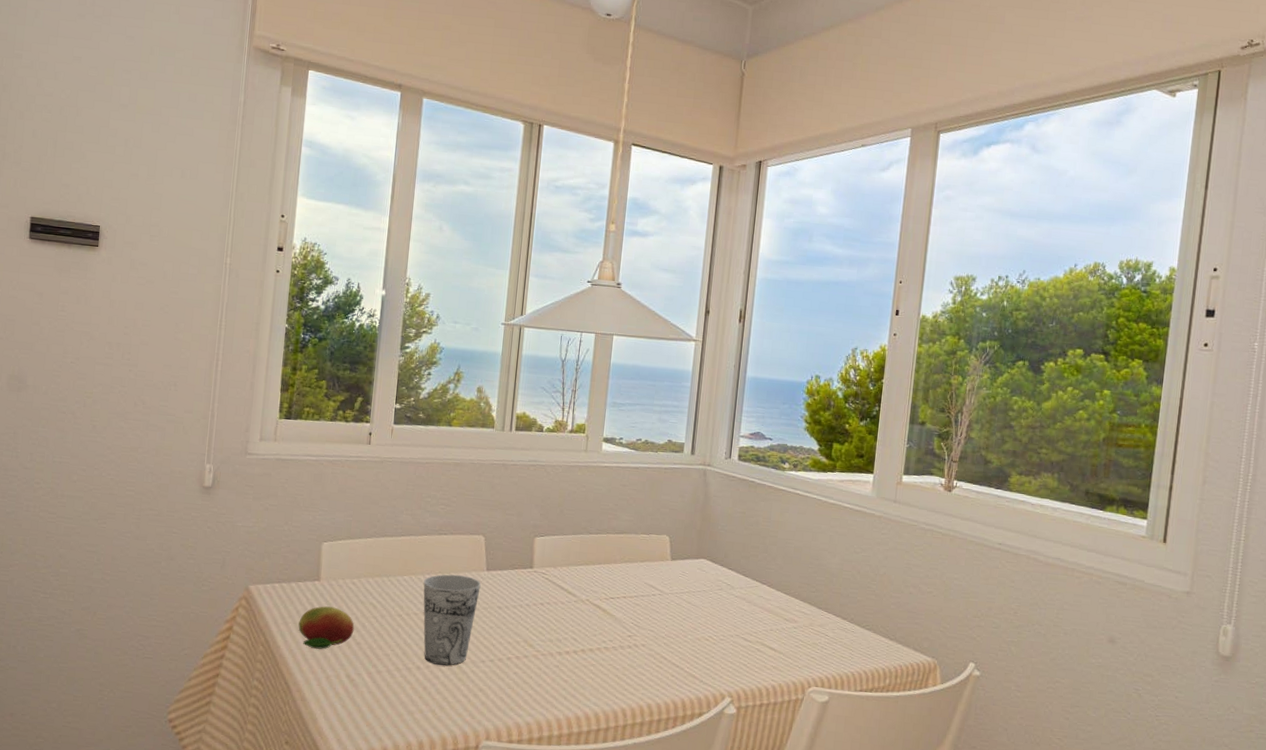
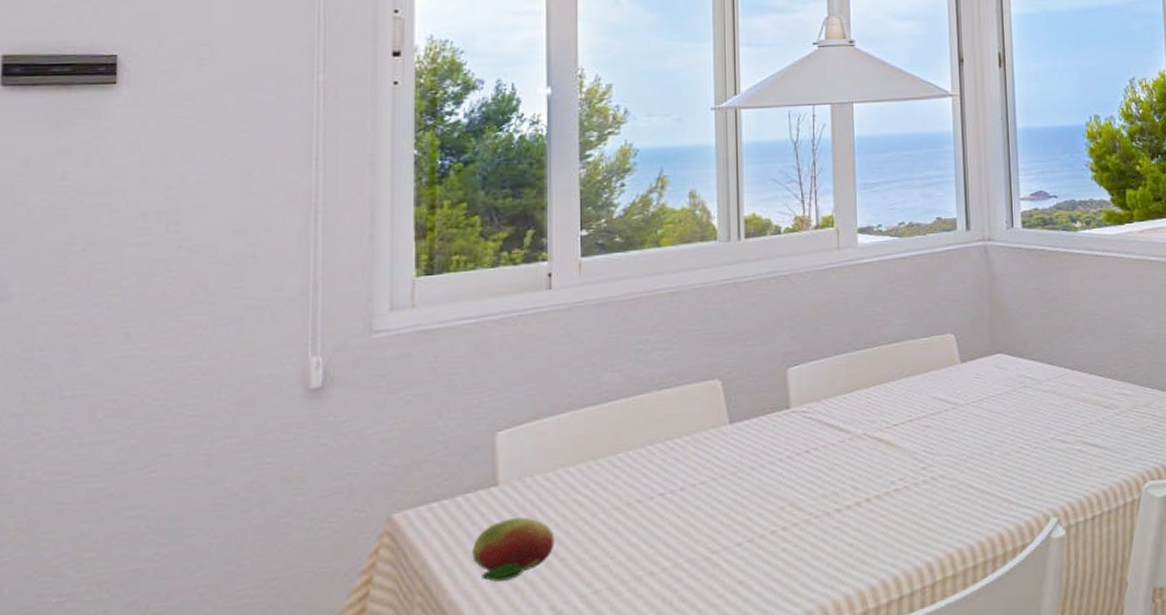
cup: present [423,574,481,666] -> none [646,436,724,564]

